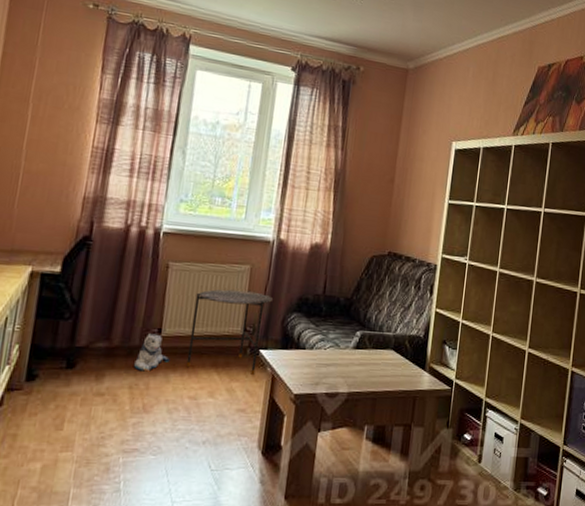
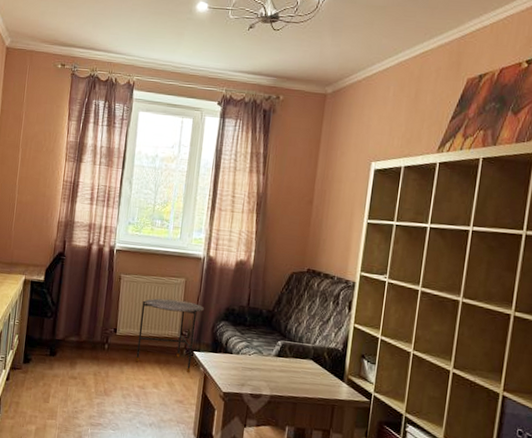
plush toy: present [134,333,170,371] -> none [97,332,123,362]

